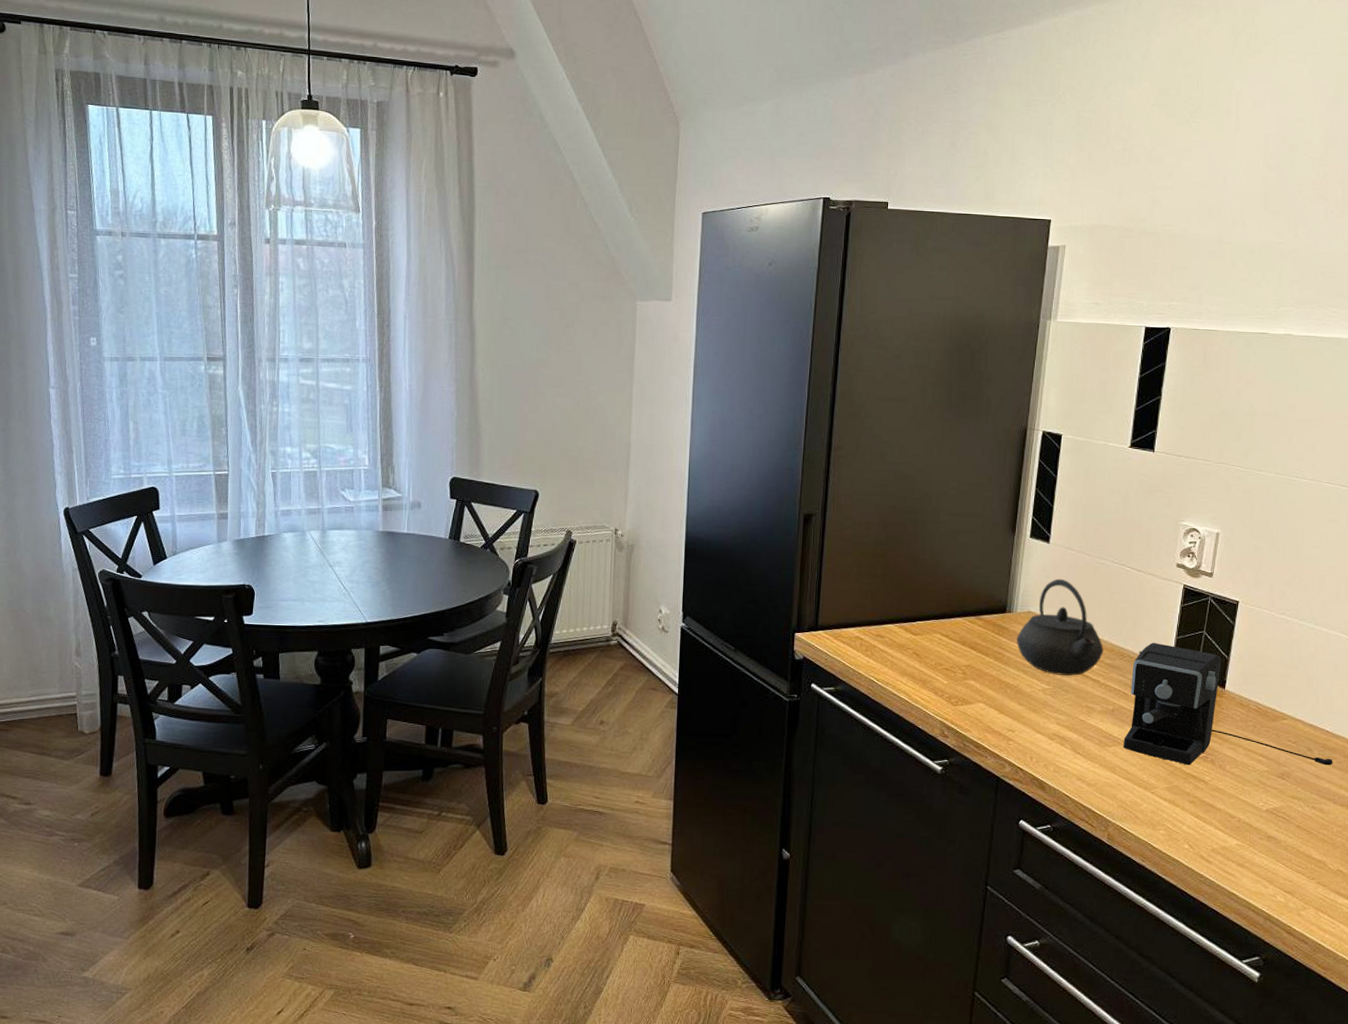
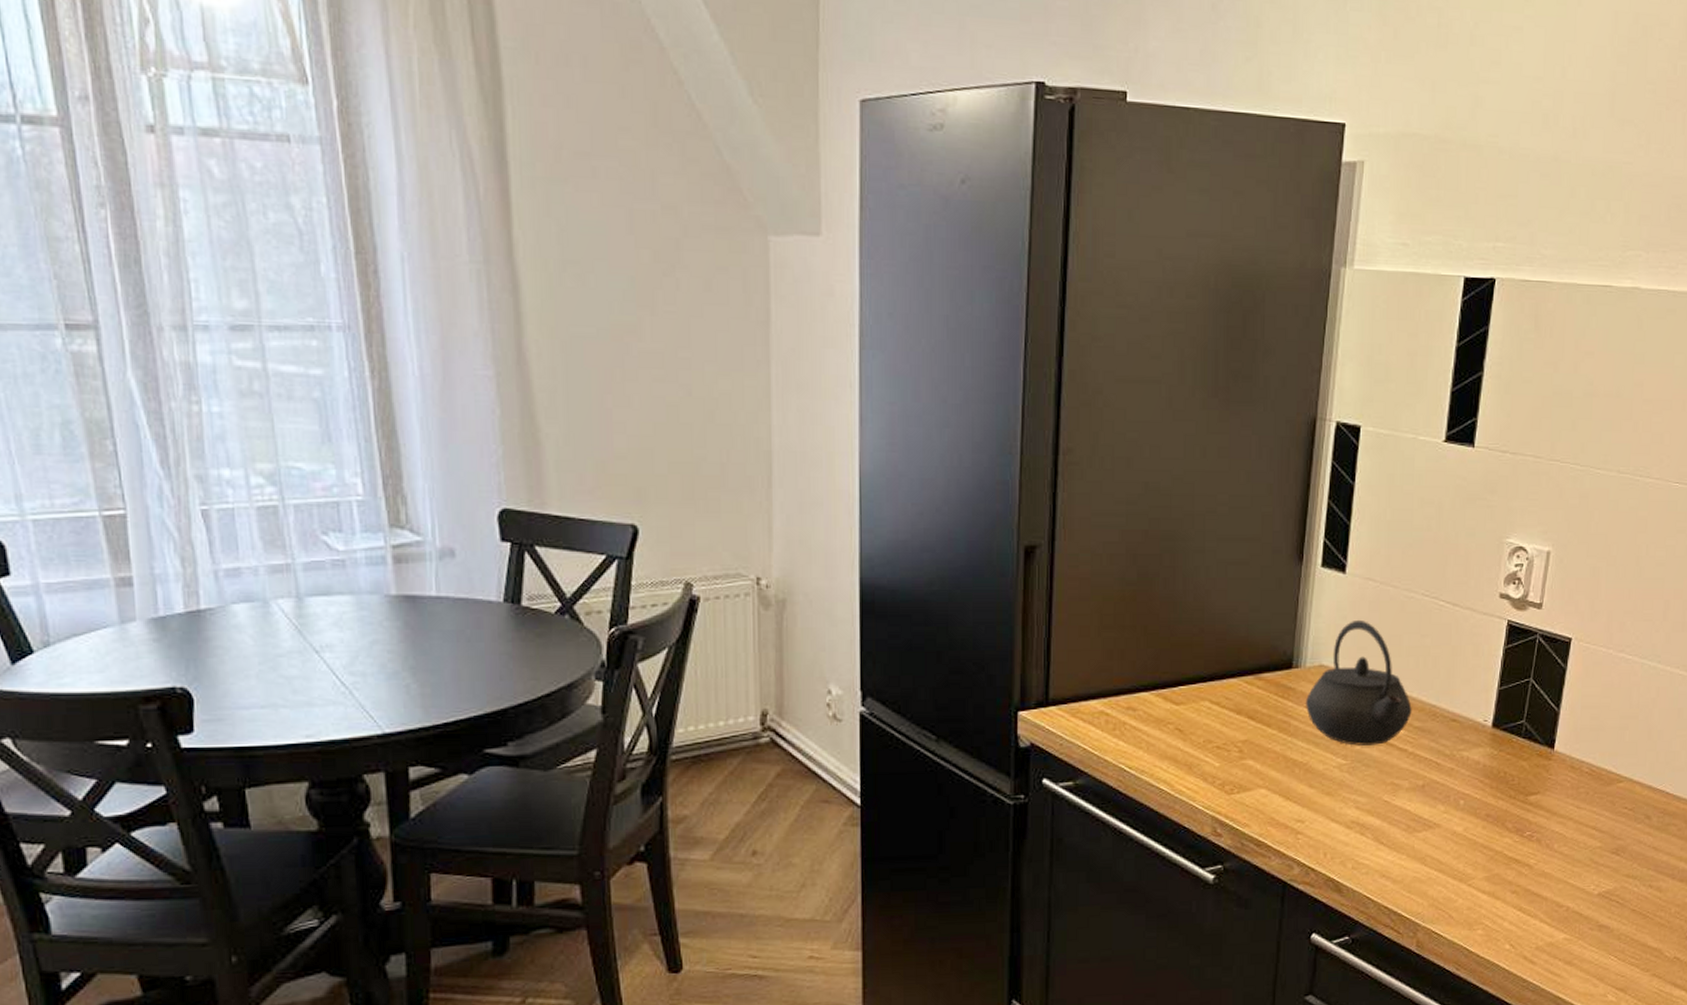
coffee maker: present [1124,643,1333,766] -> none [1436,697,1673,848]

